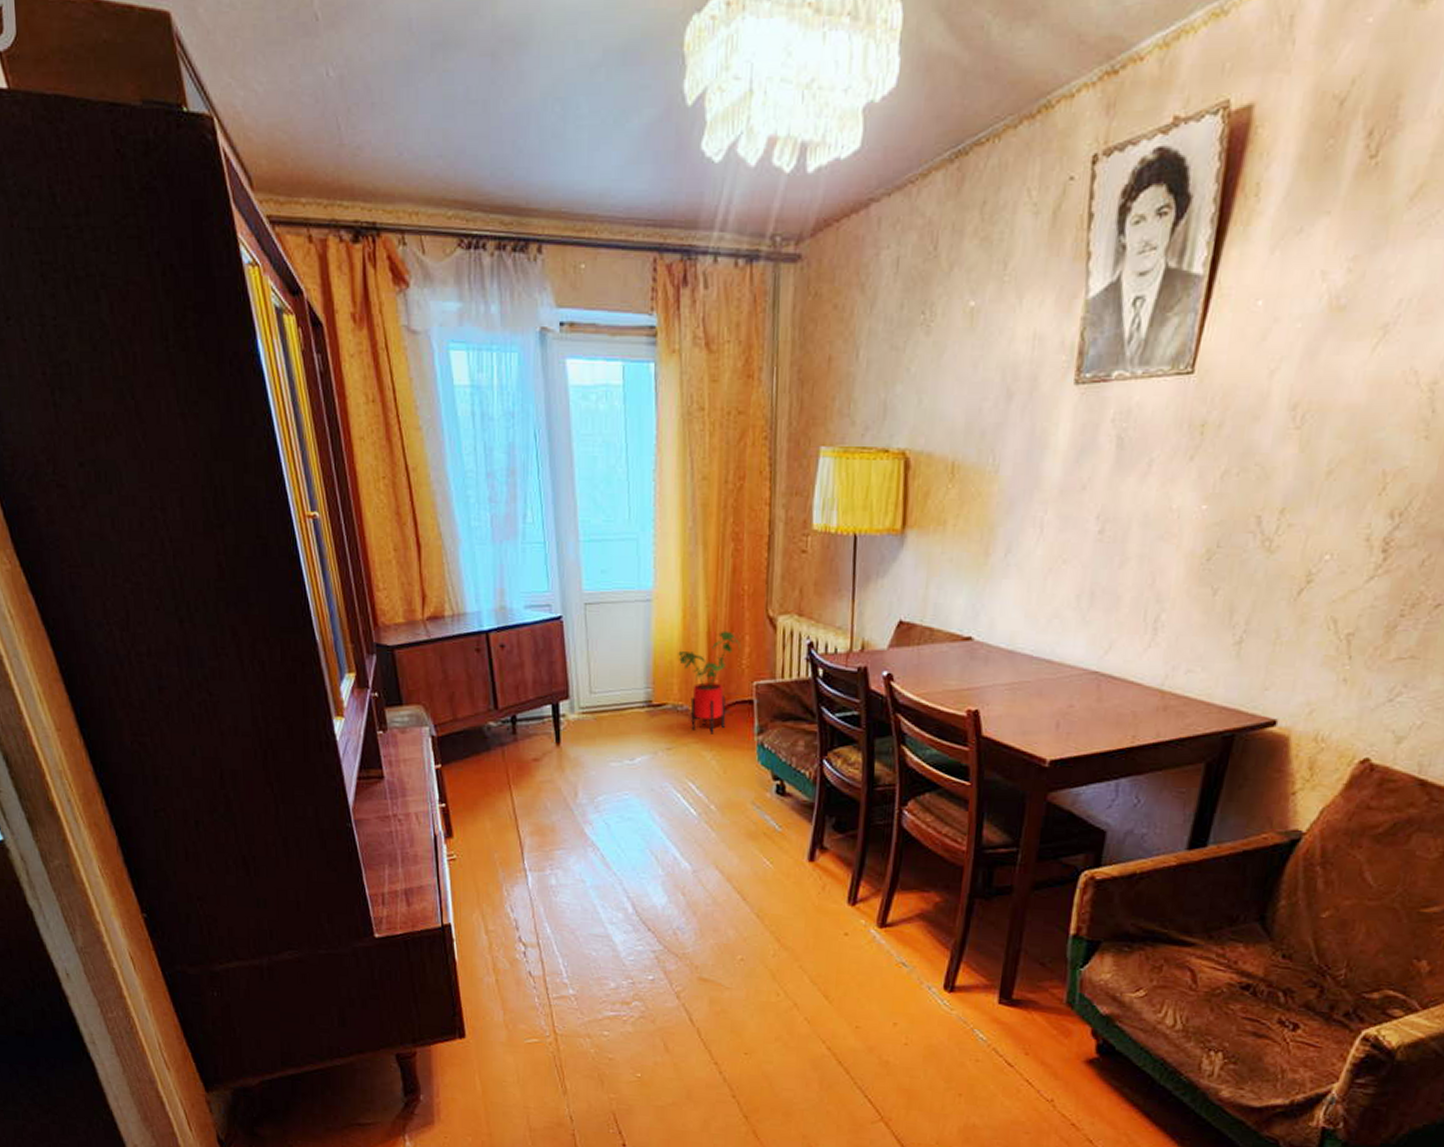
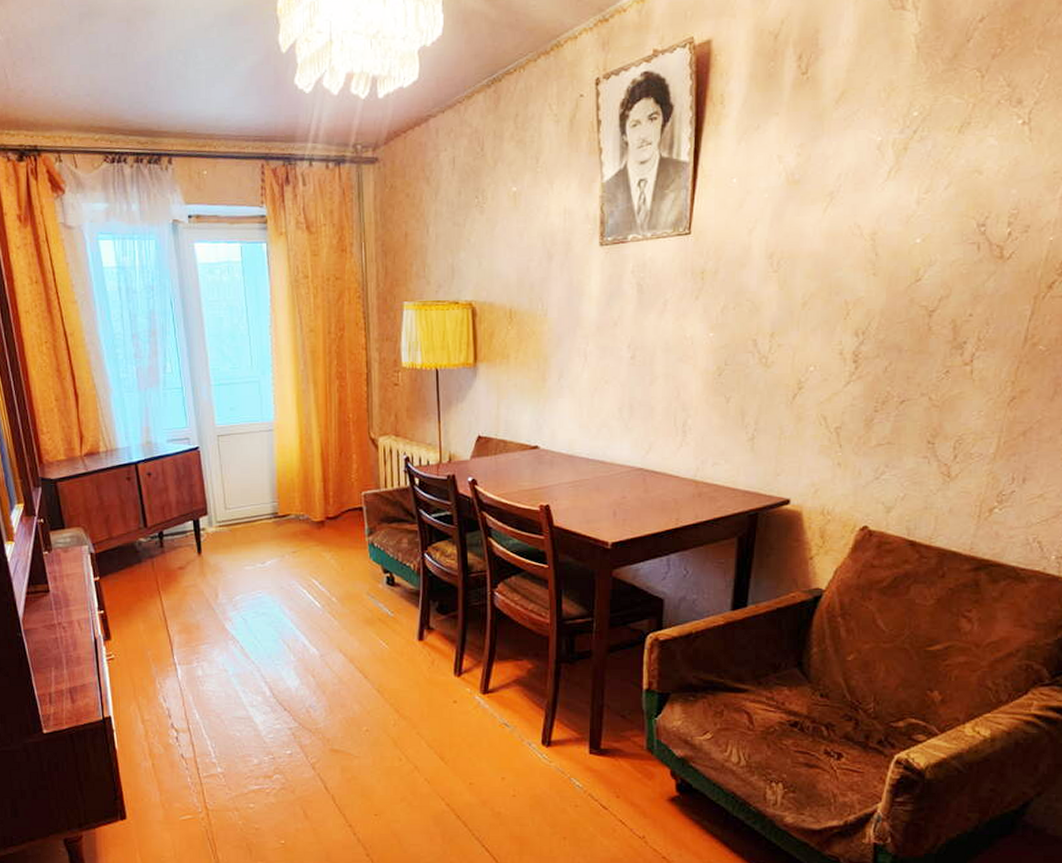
house plant: present [678,630,740,734] -> none [297,451,349,538]

